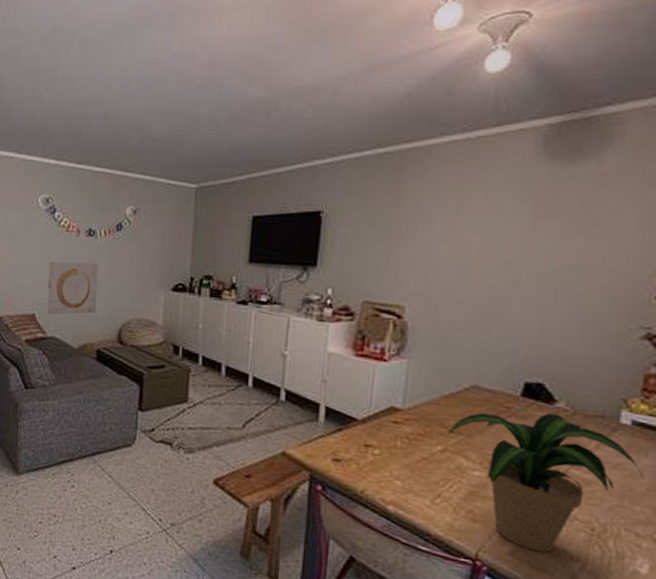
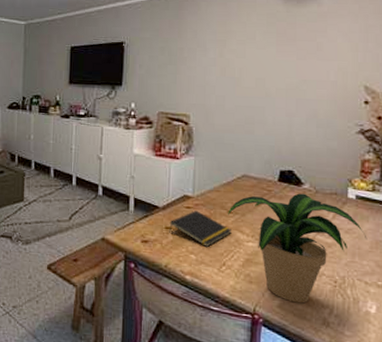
notepad: none [369,426,452,472] -> present [169,210,231,247]

